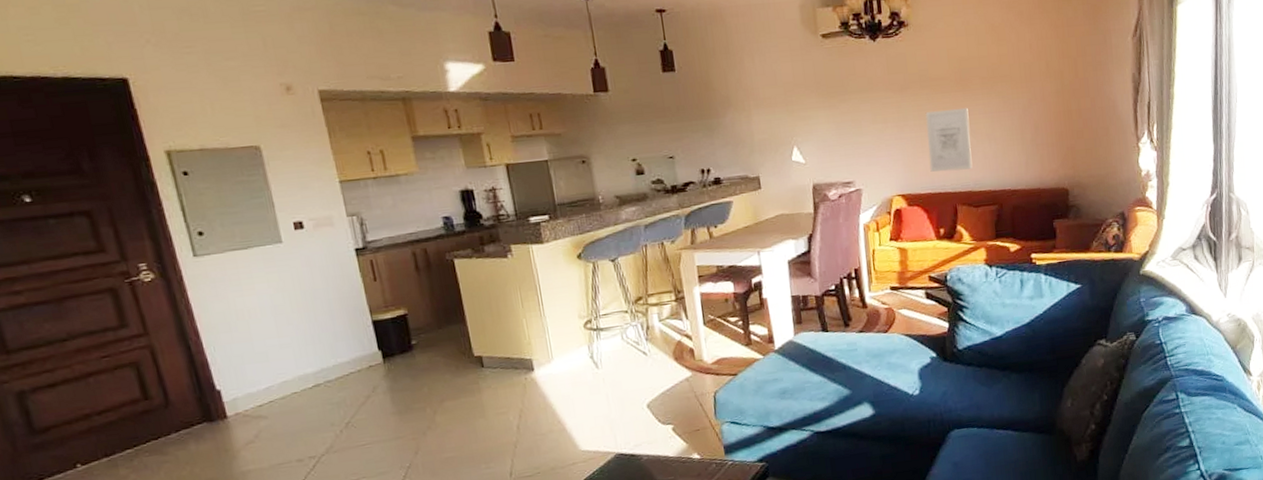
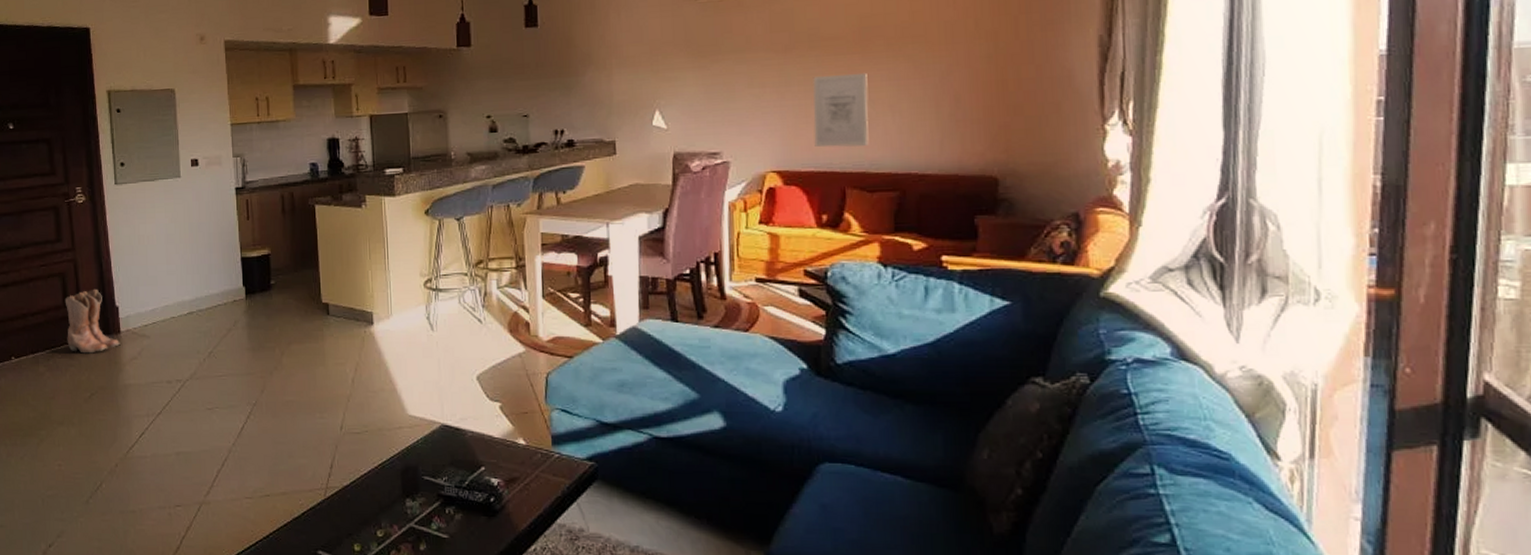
boots: none [143,374,230,447] -> present [65,288,121,354]

